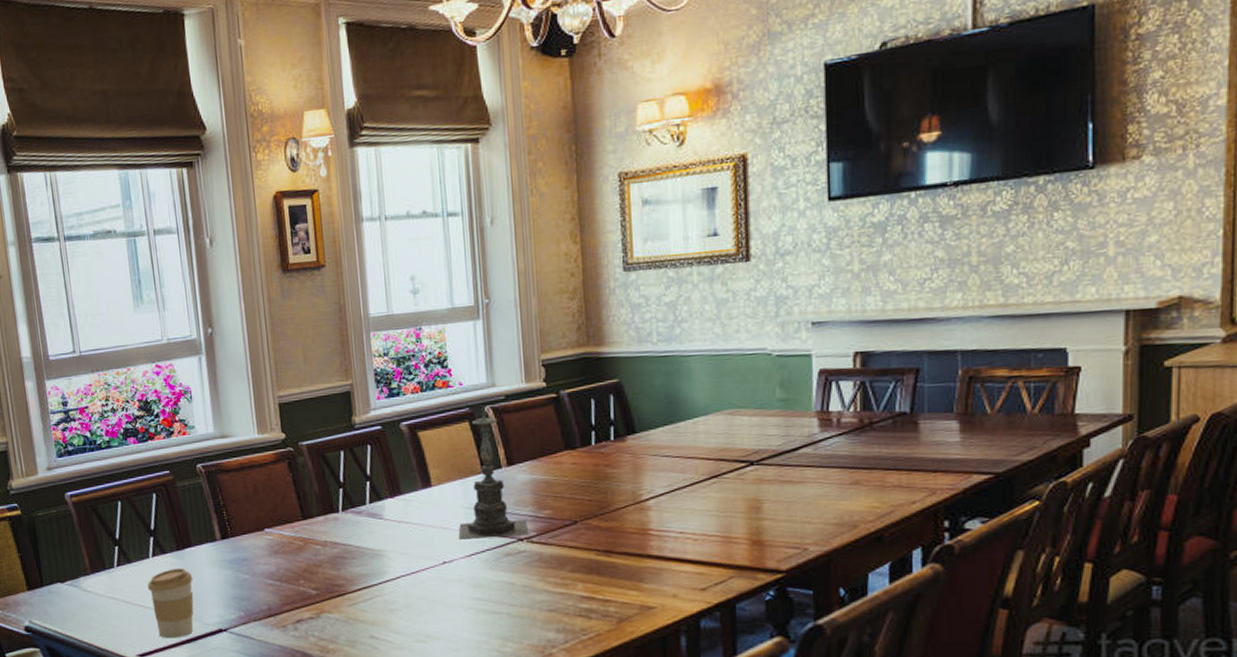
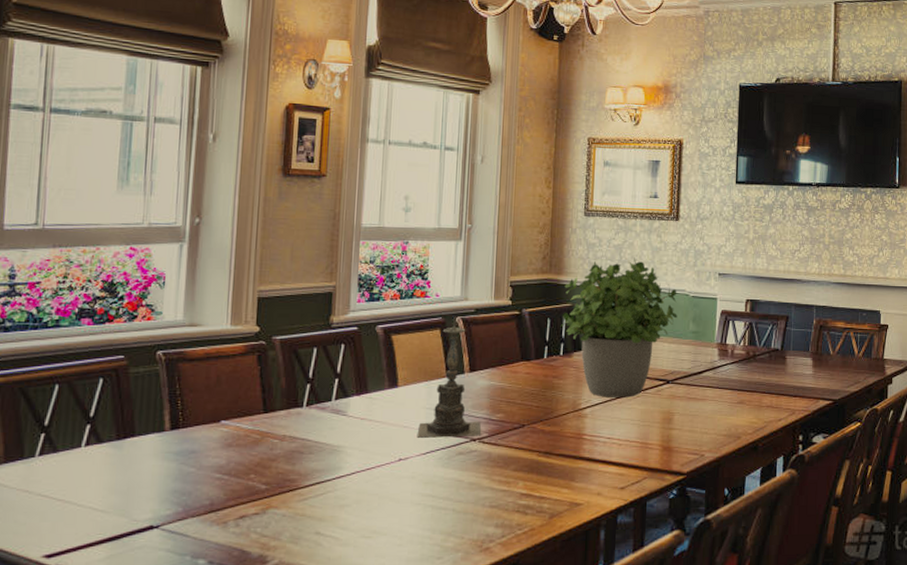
coffee cup: present [147,568,194,639] -> none [73,459,130,537]
potted plant: none [607,315,758,486] -> present [560,257,677,397]

